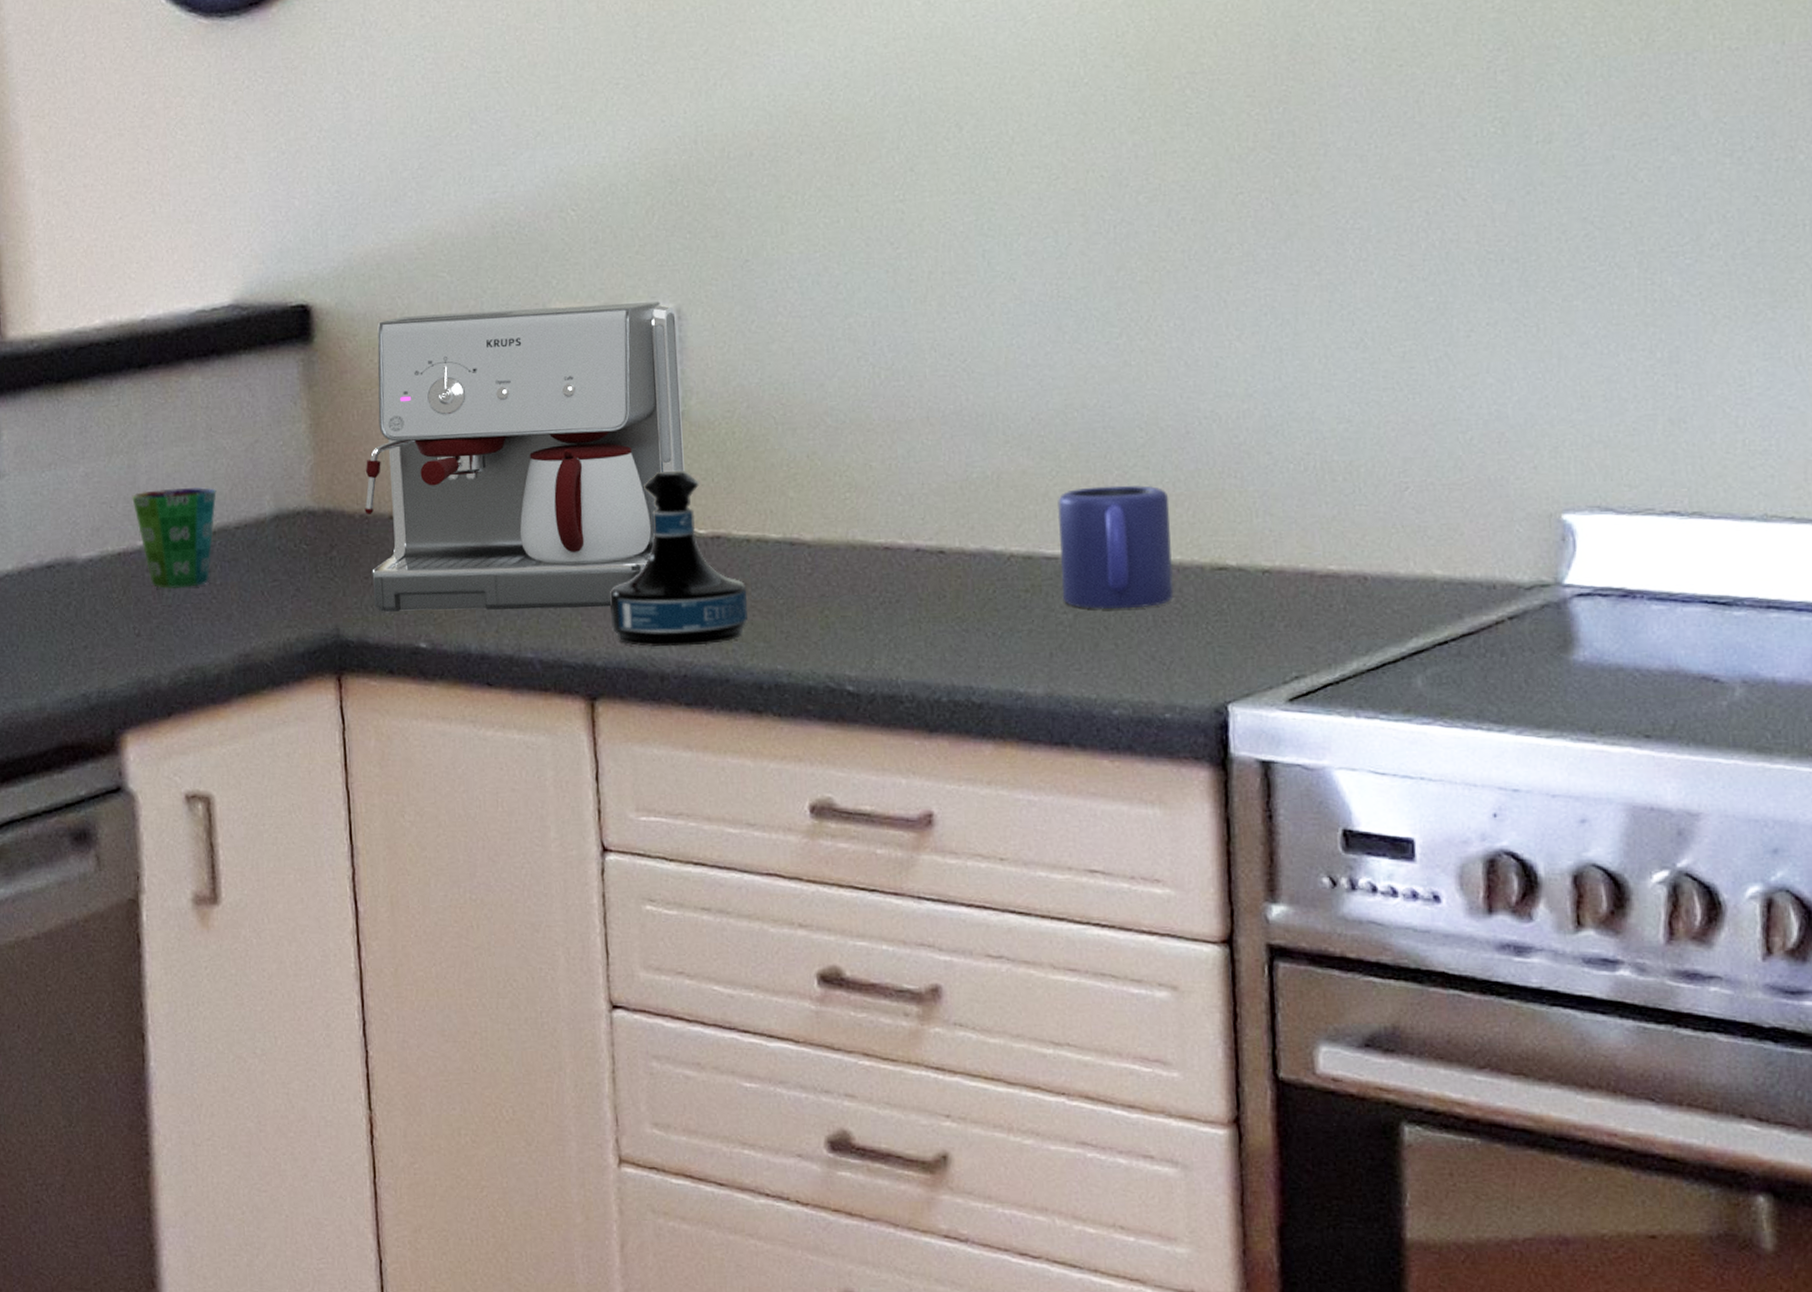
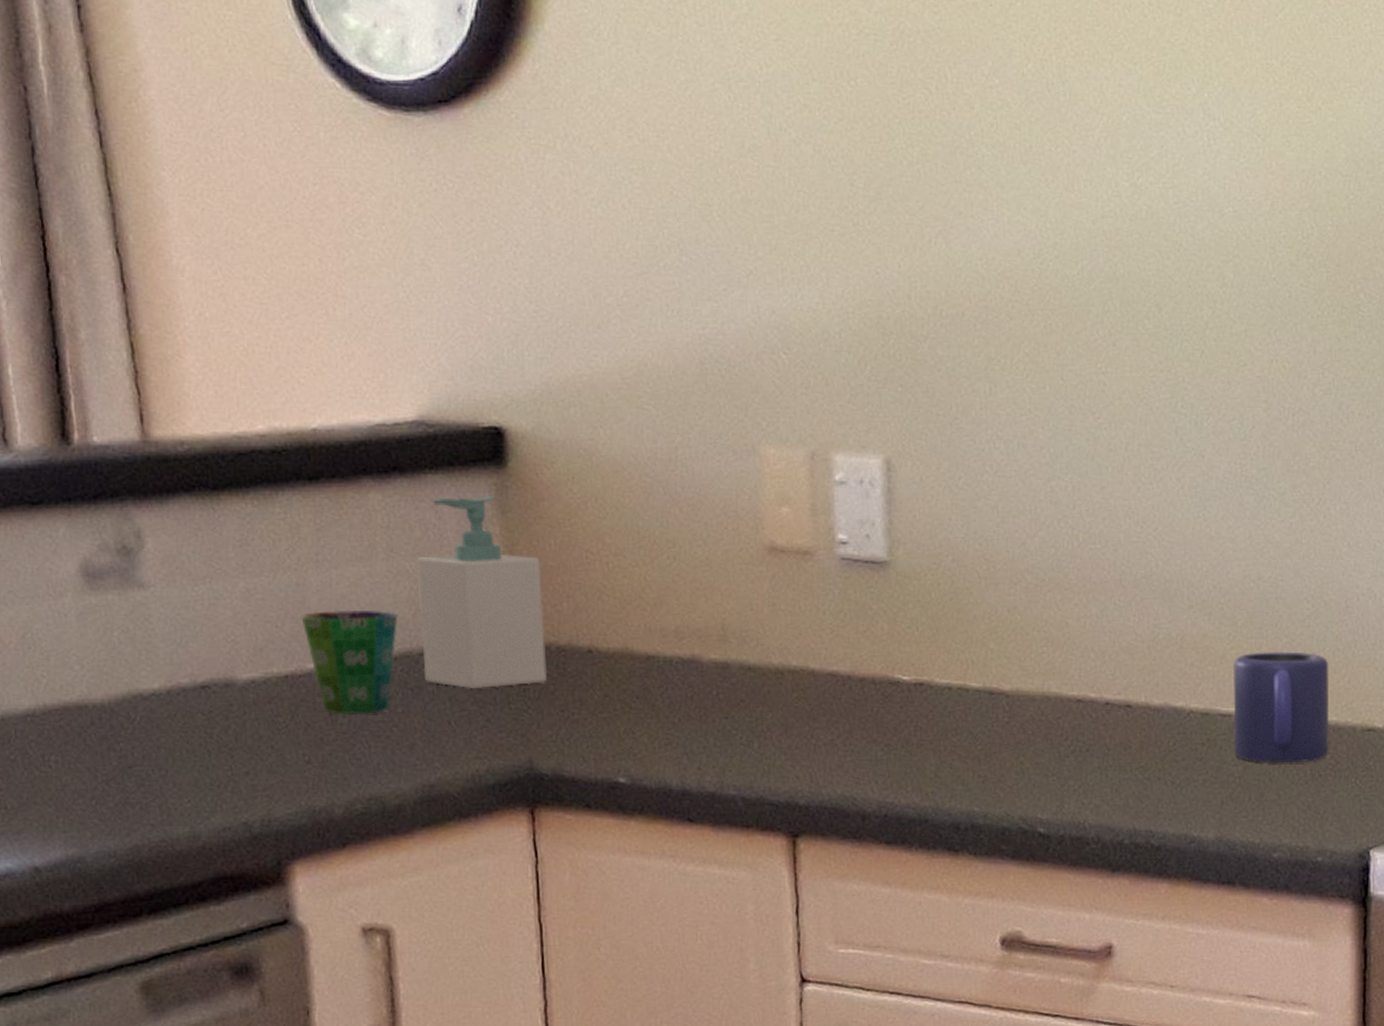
soap bottle: none [233,370,352,559] -> present [417,495,548,688]
coffee maker: present [364,301,685,612] -> none [561,447,890,748]
tequila bottle: present [610,470,748,647] -> none [814,617,947,788]

